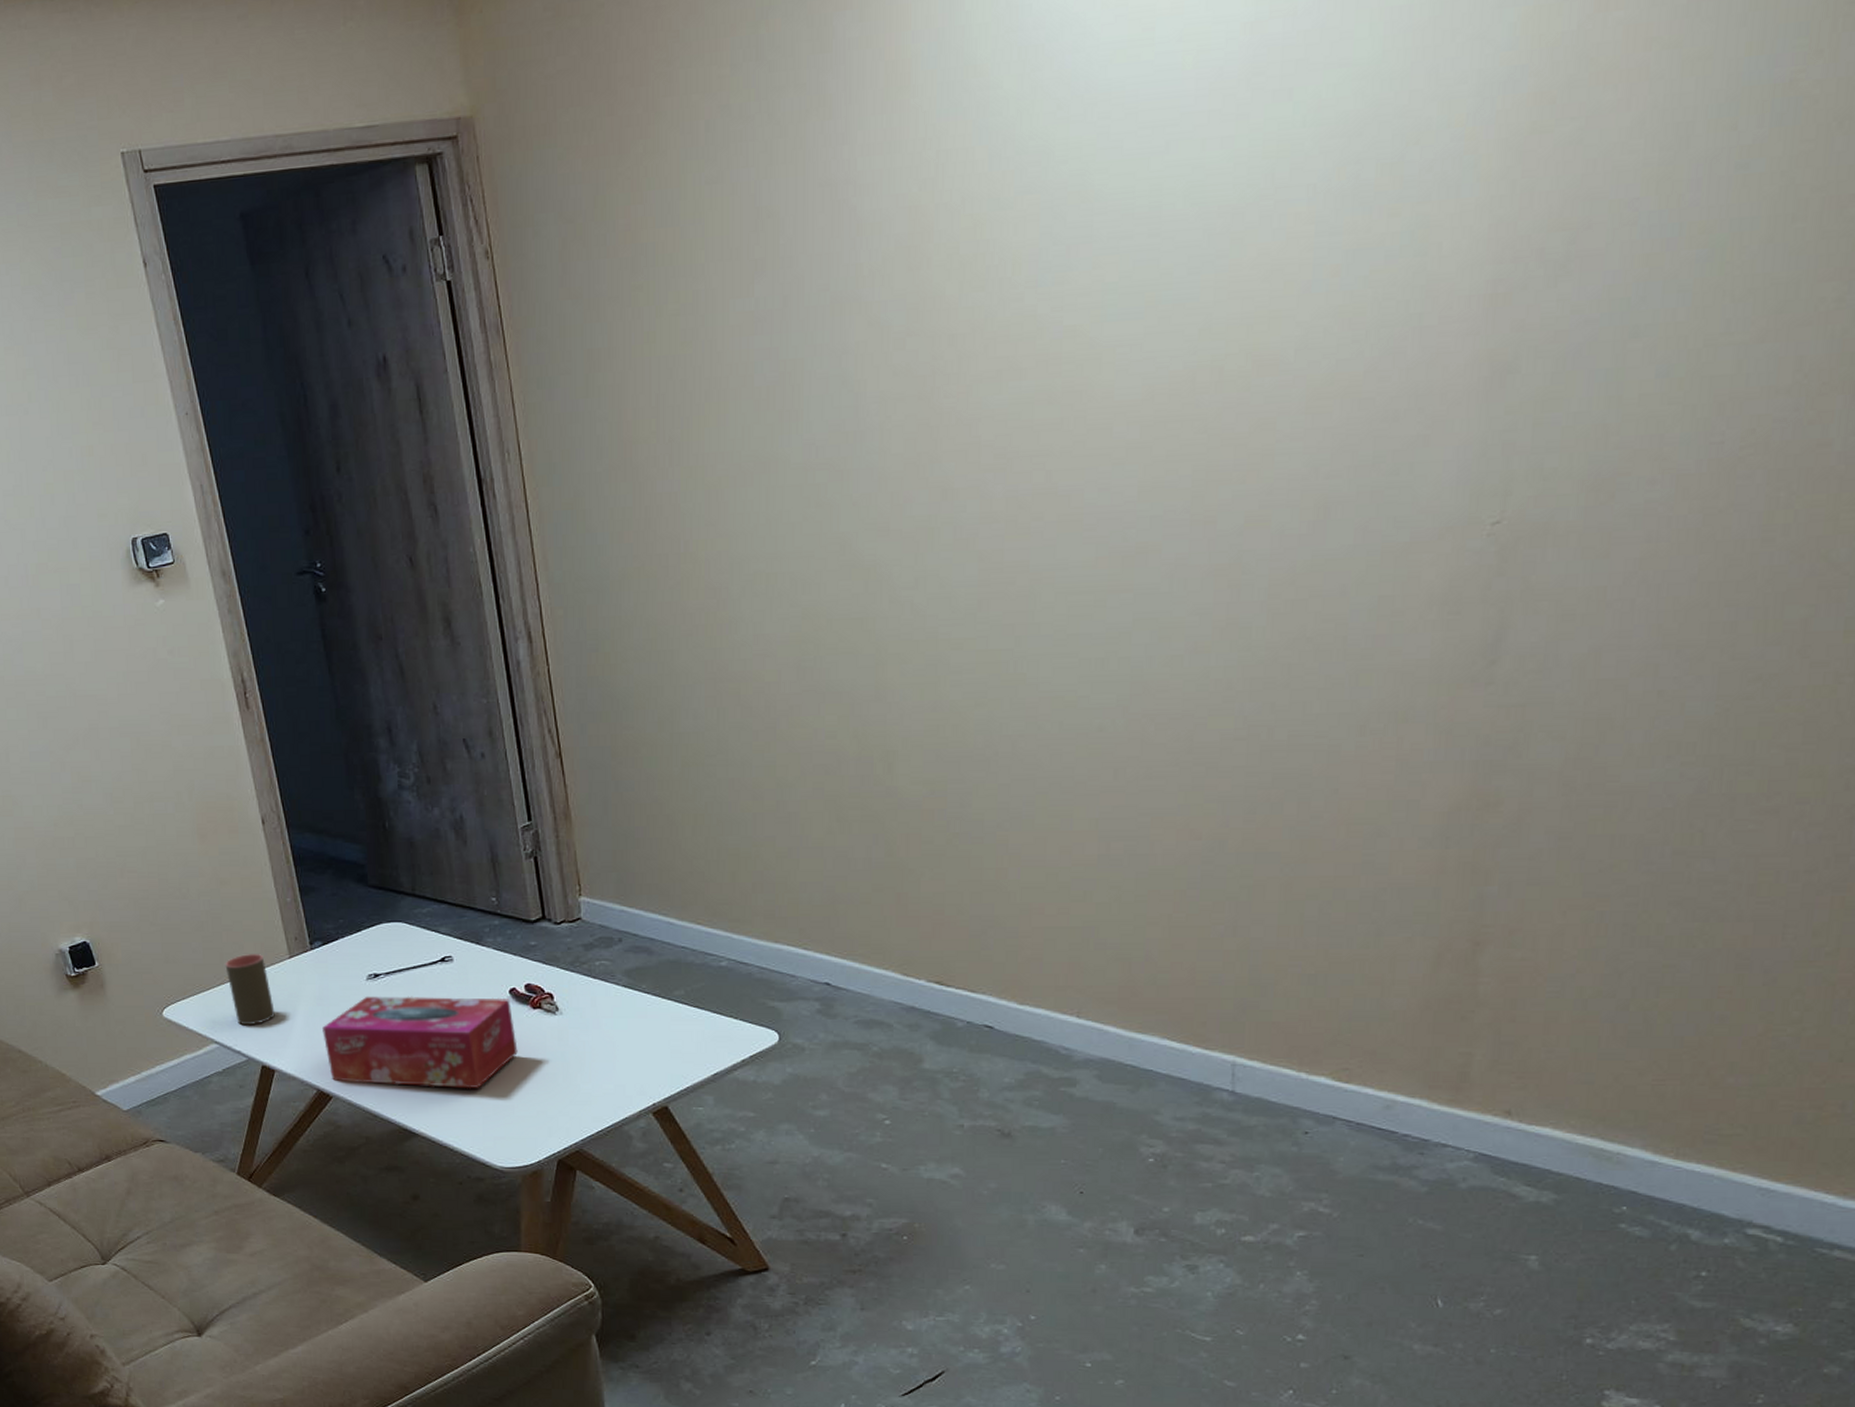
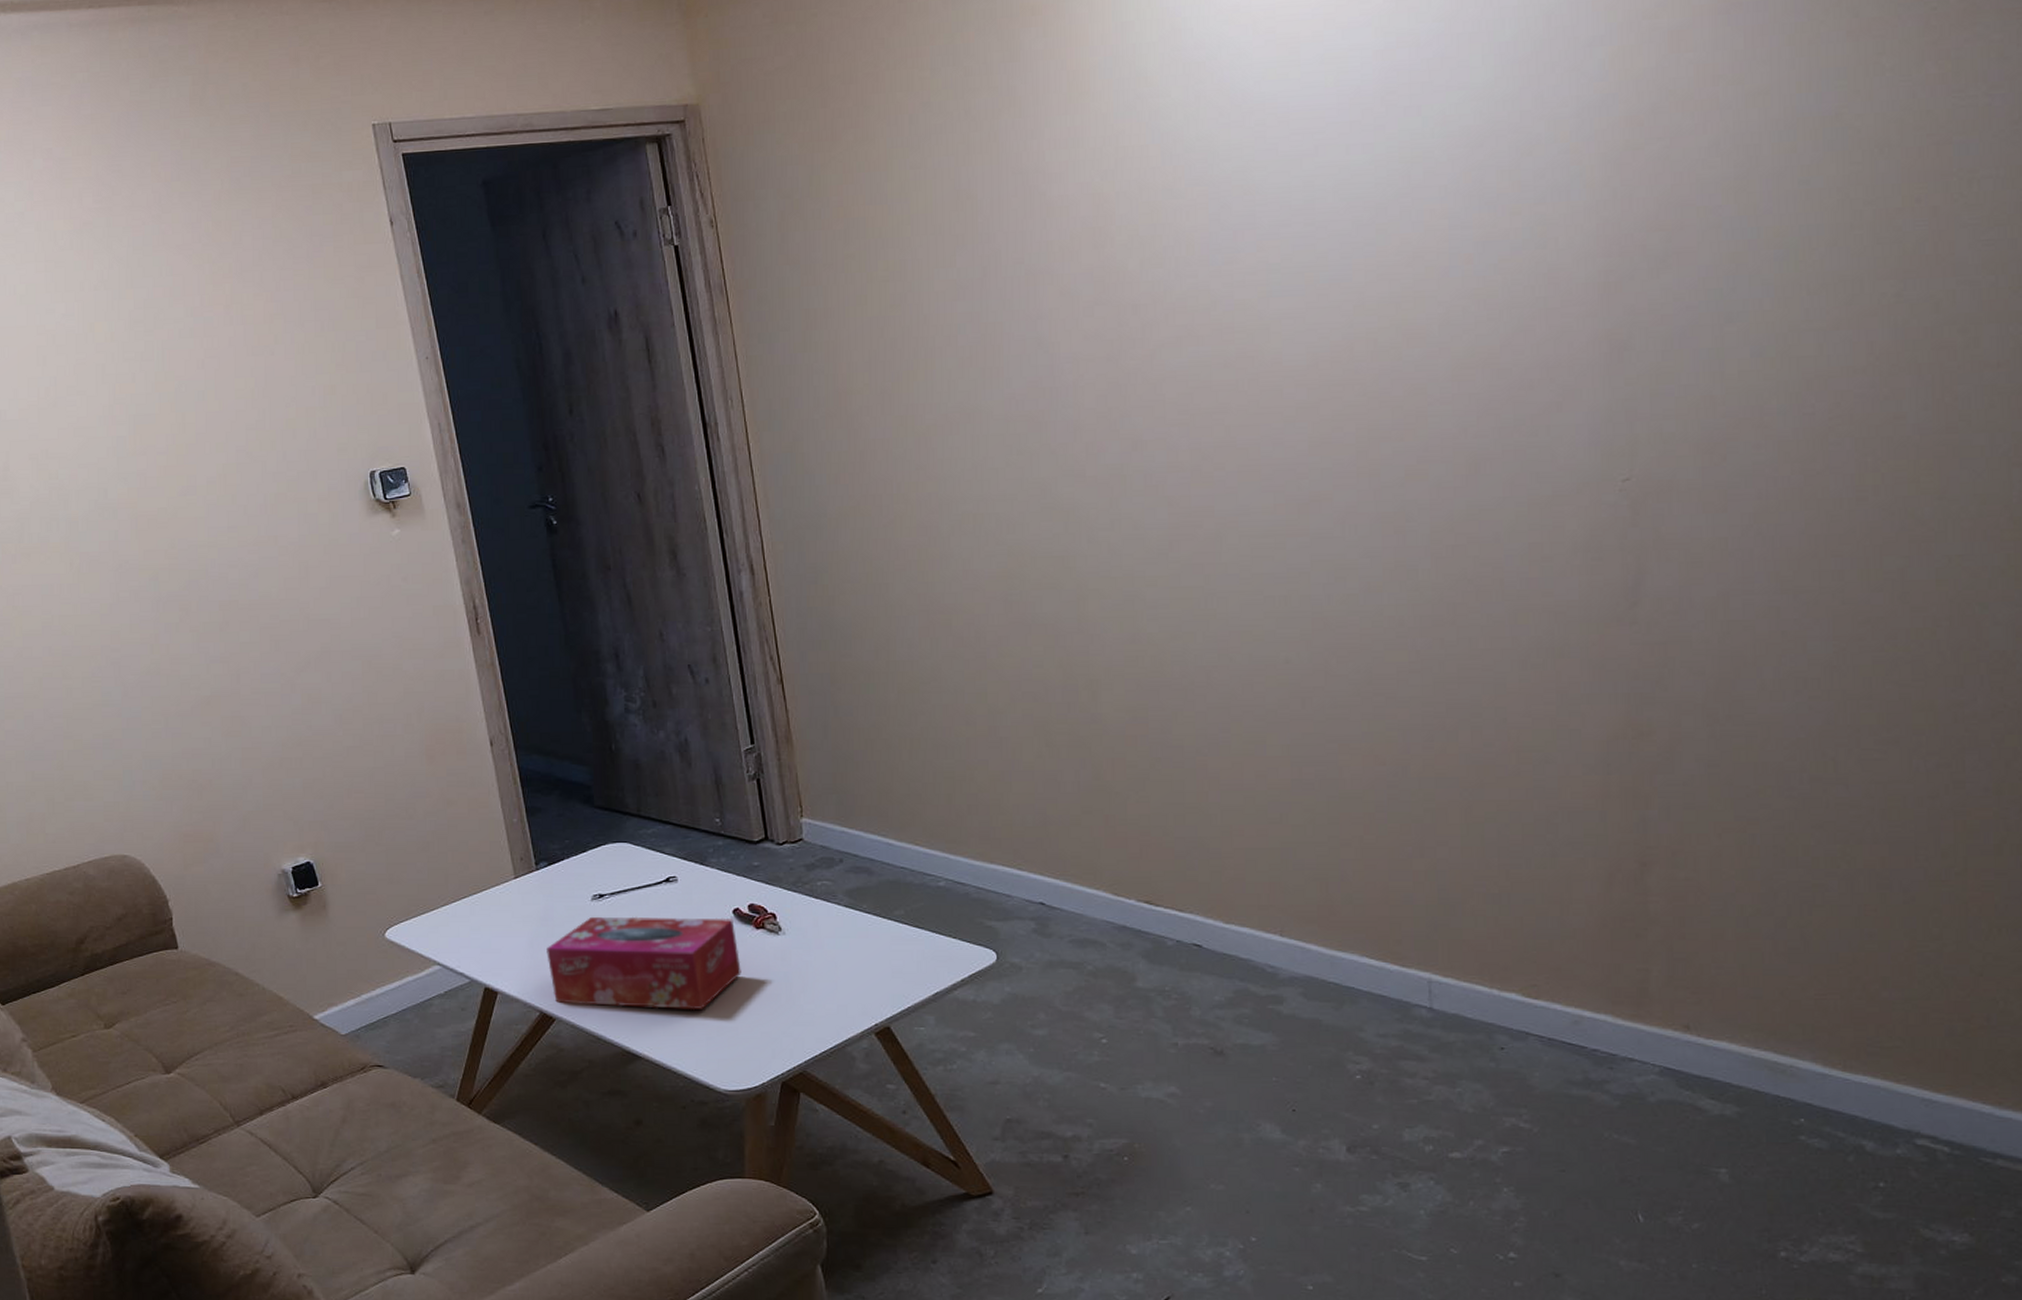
cup: present [225,954,275,1025] -> none [450,874,499,946]

